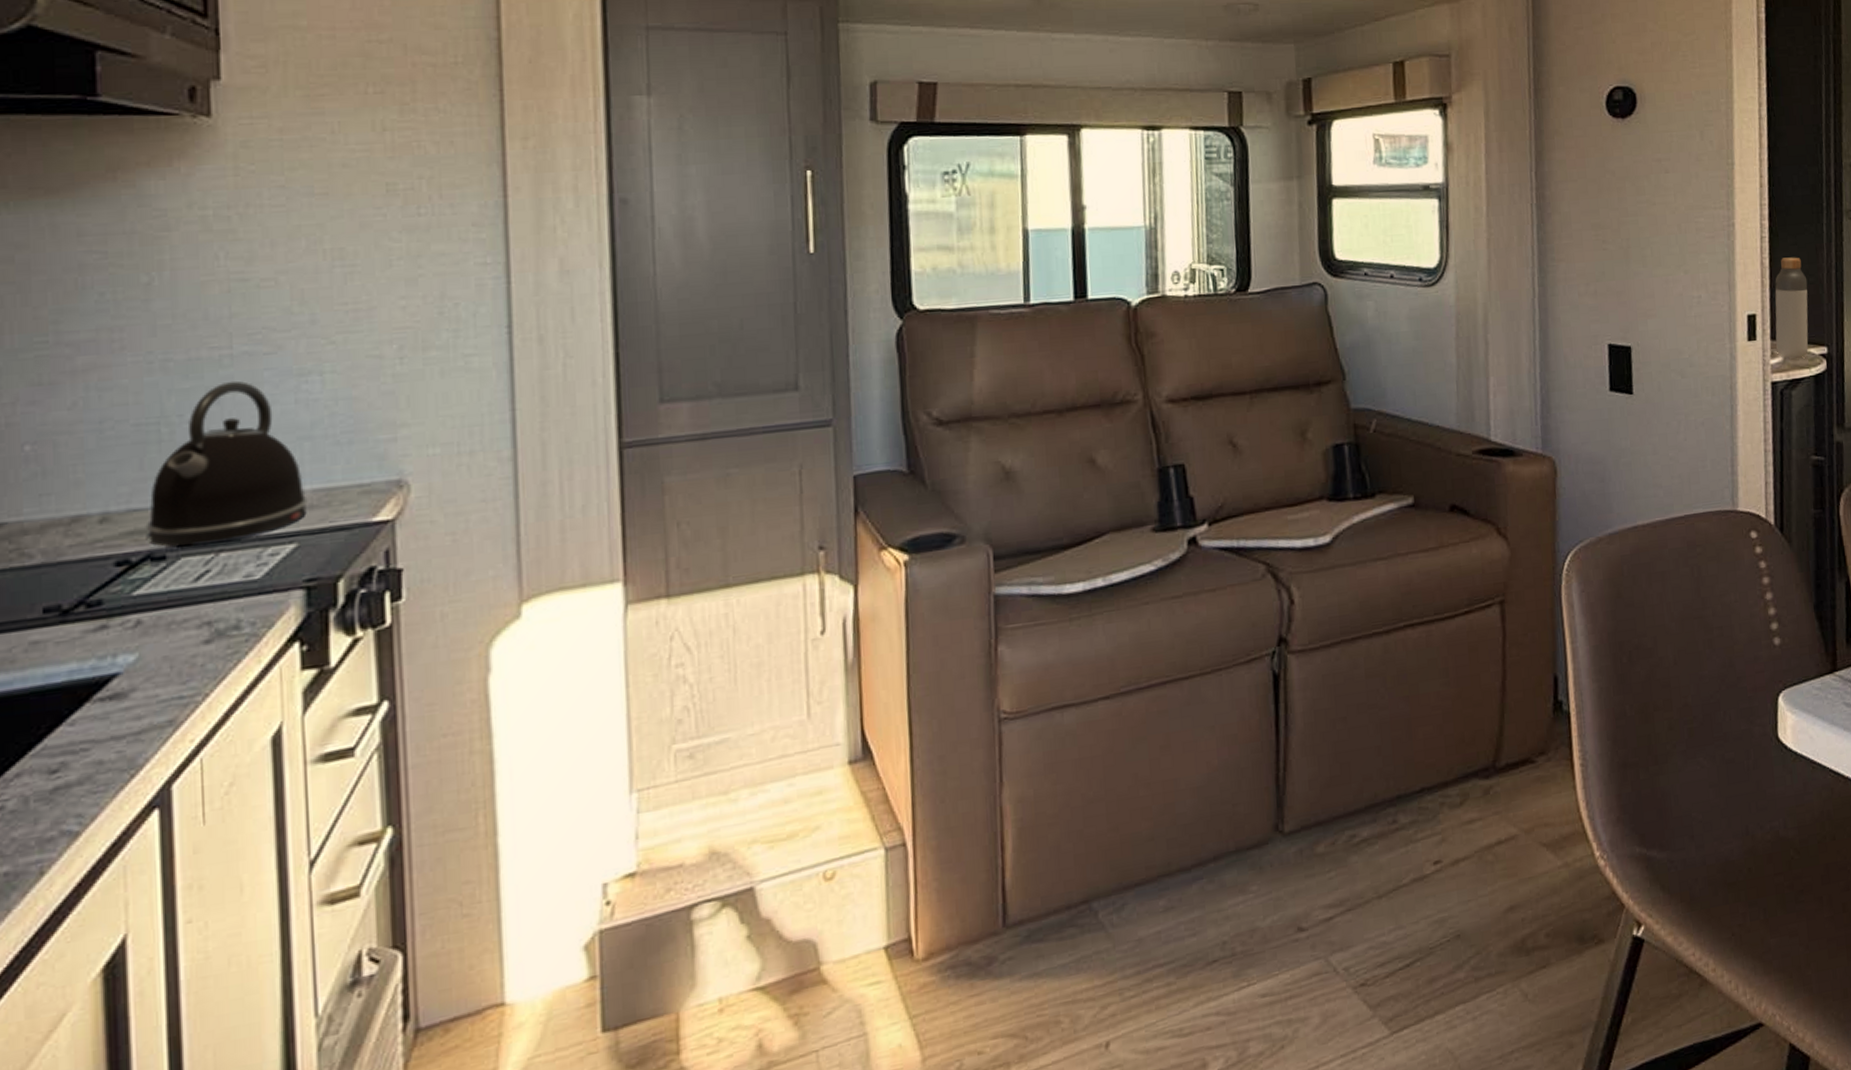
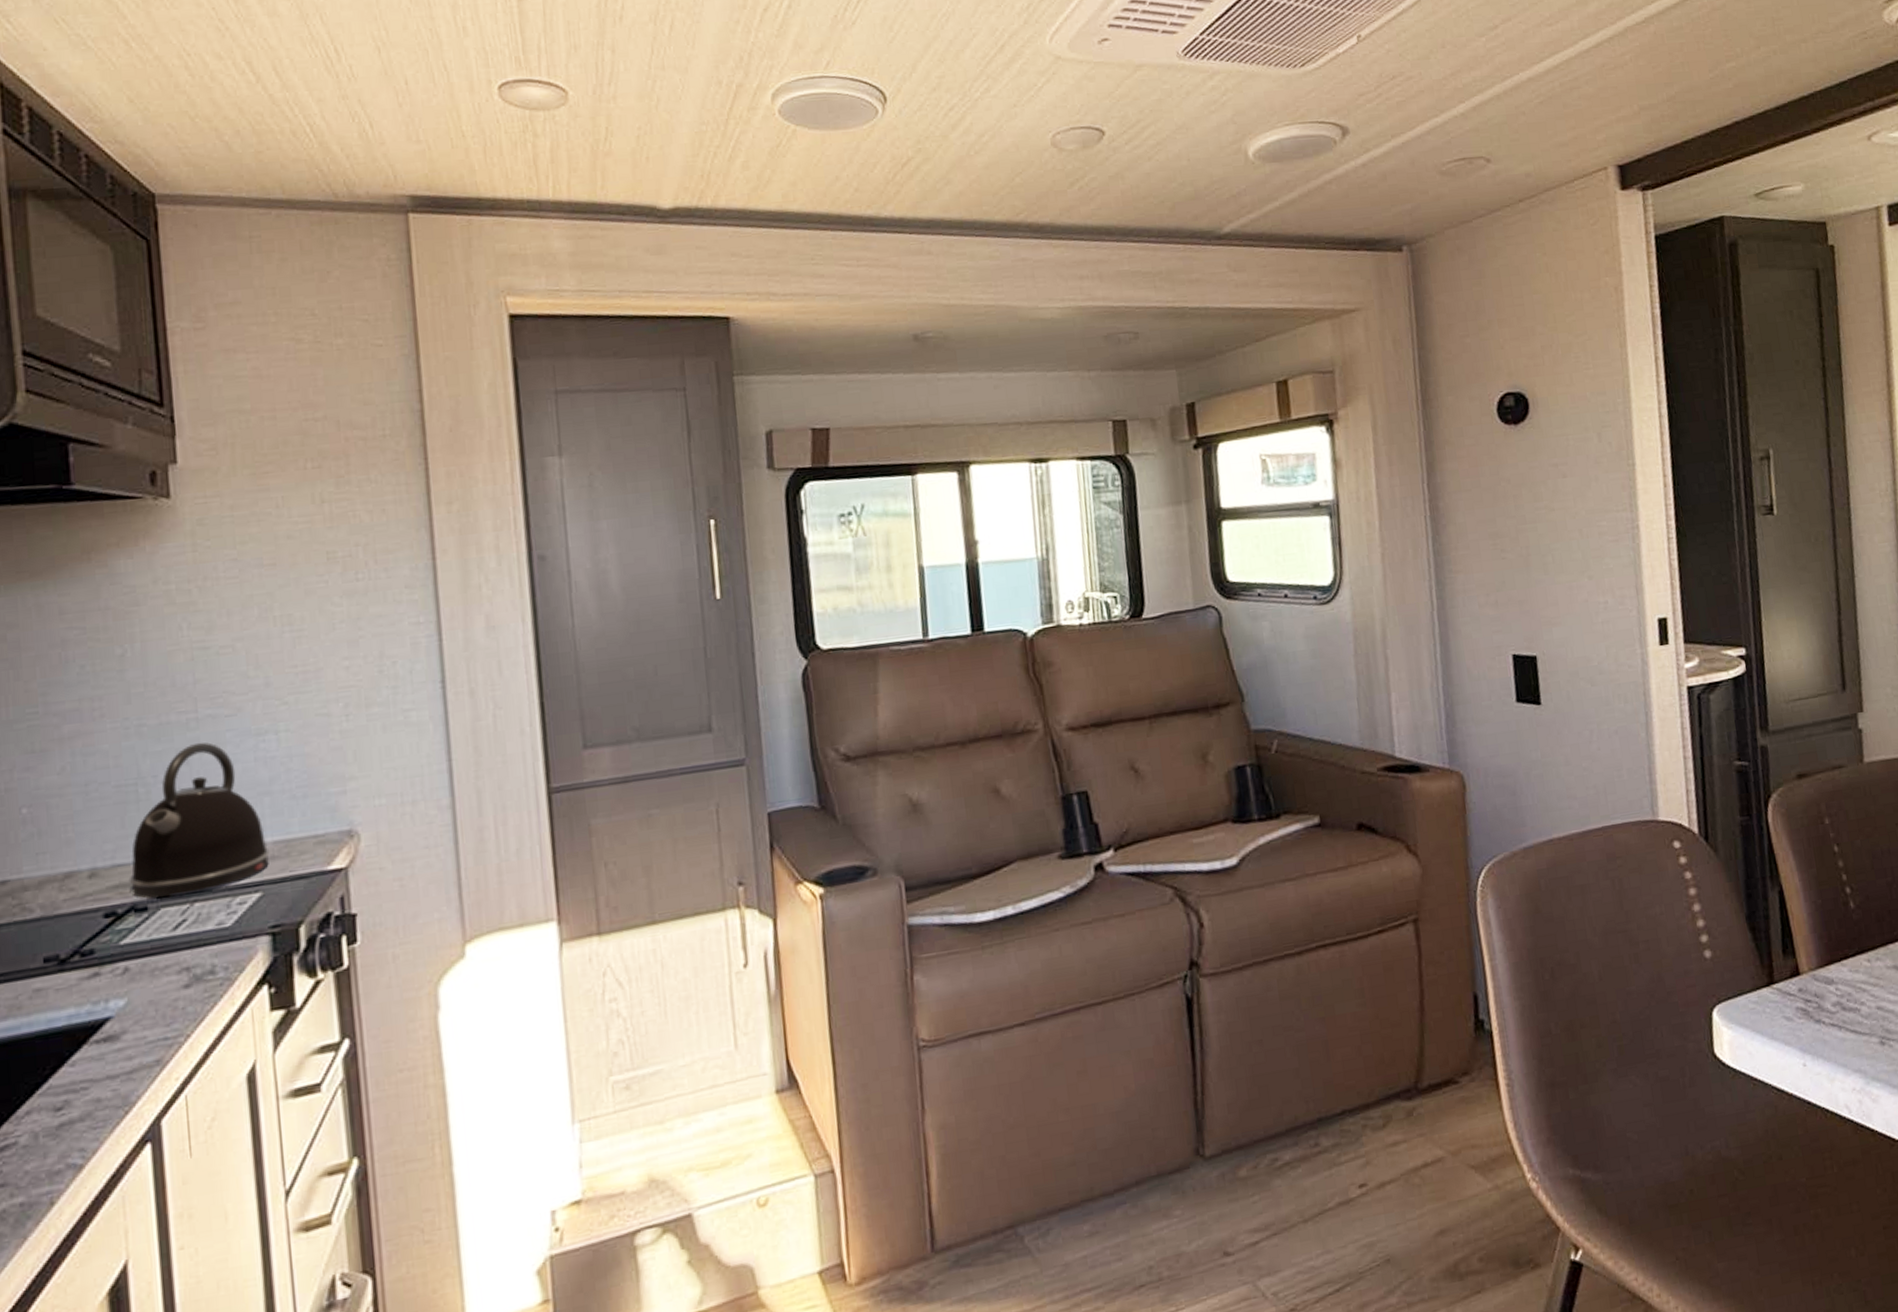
bottle: present [1775,257,1809,359] -> none [1685,557,1725,662]

